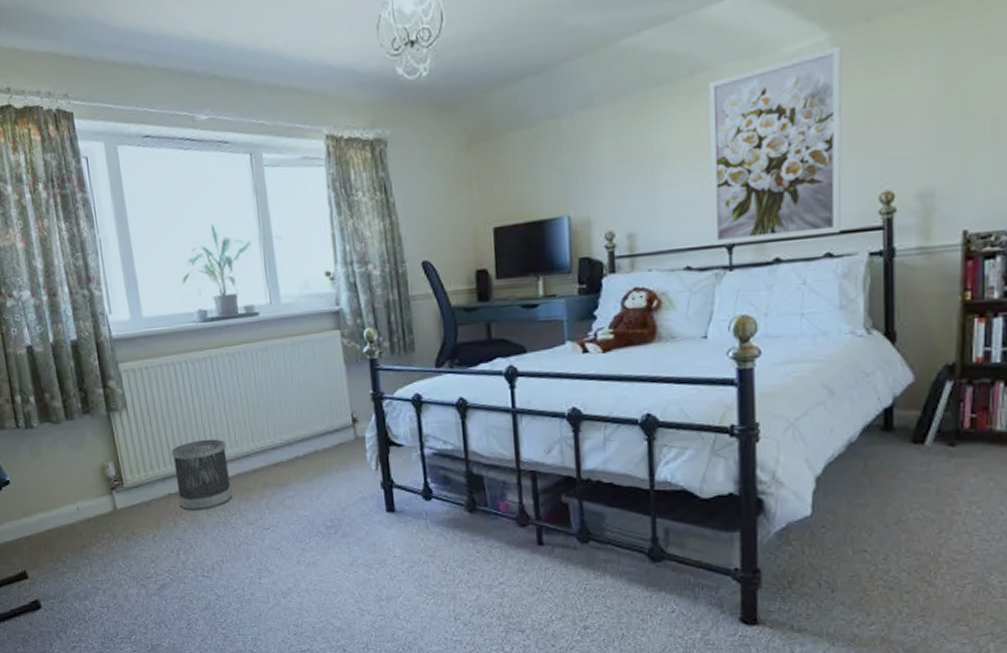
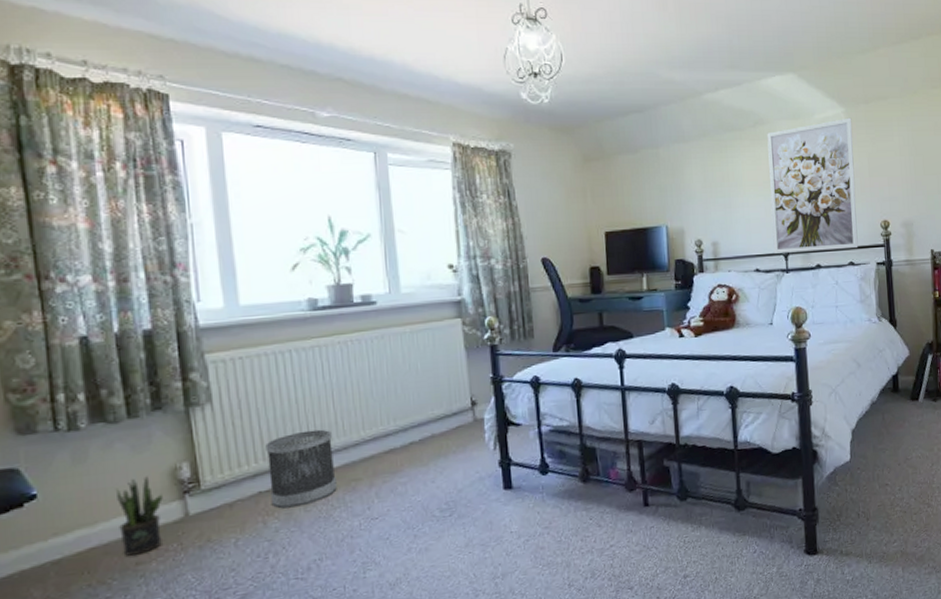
potted plant: none [62,472,99,539] -> present [115,476,163,556]

